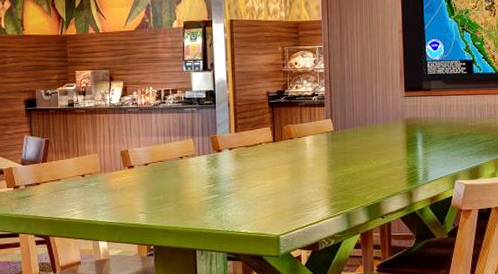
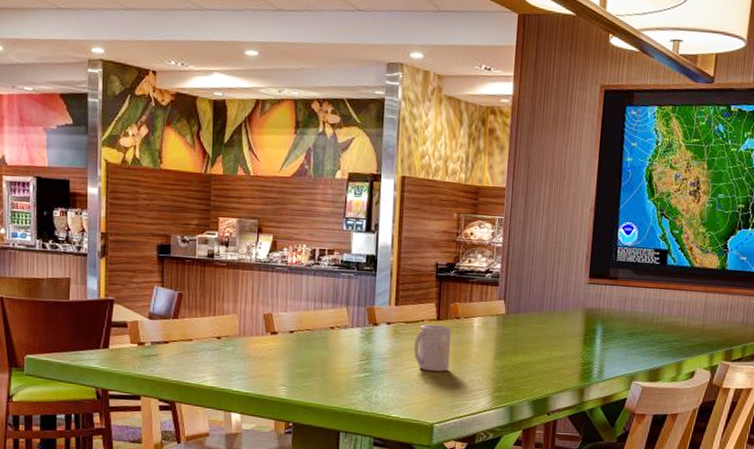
mug: none [254,146,288,188] -> present [413,324,451,372]

